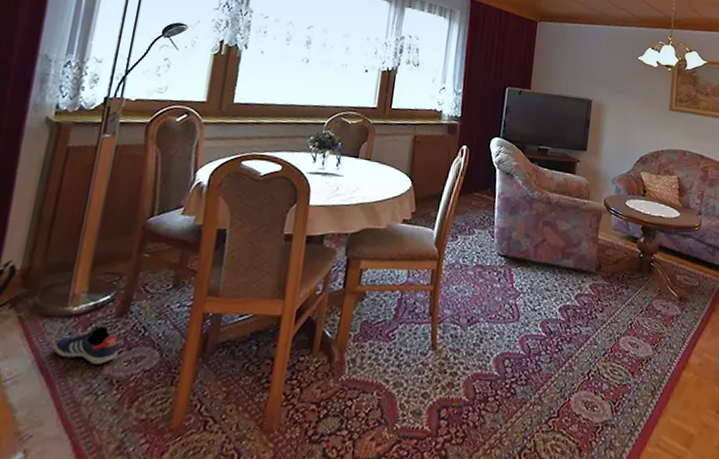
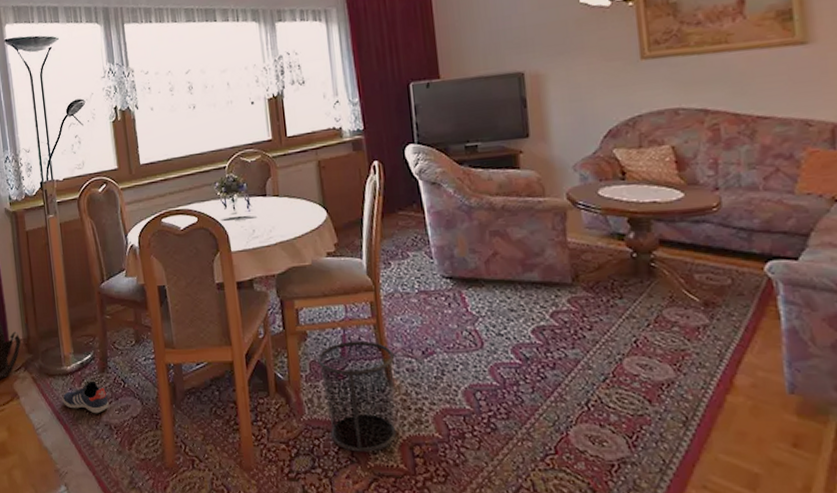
waste bin: none [365,304,443,414] -> present [317,340,397,452]

